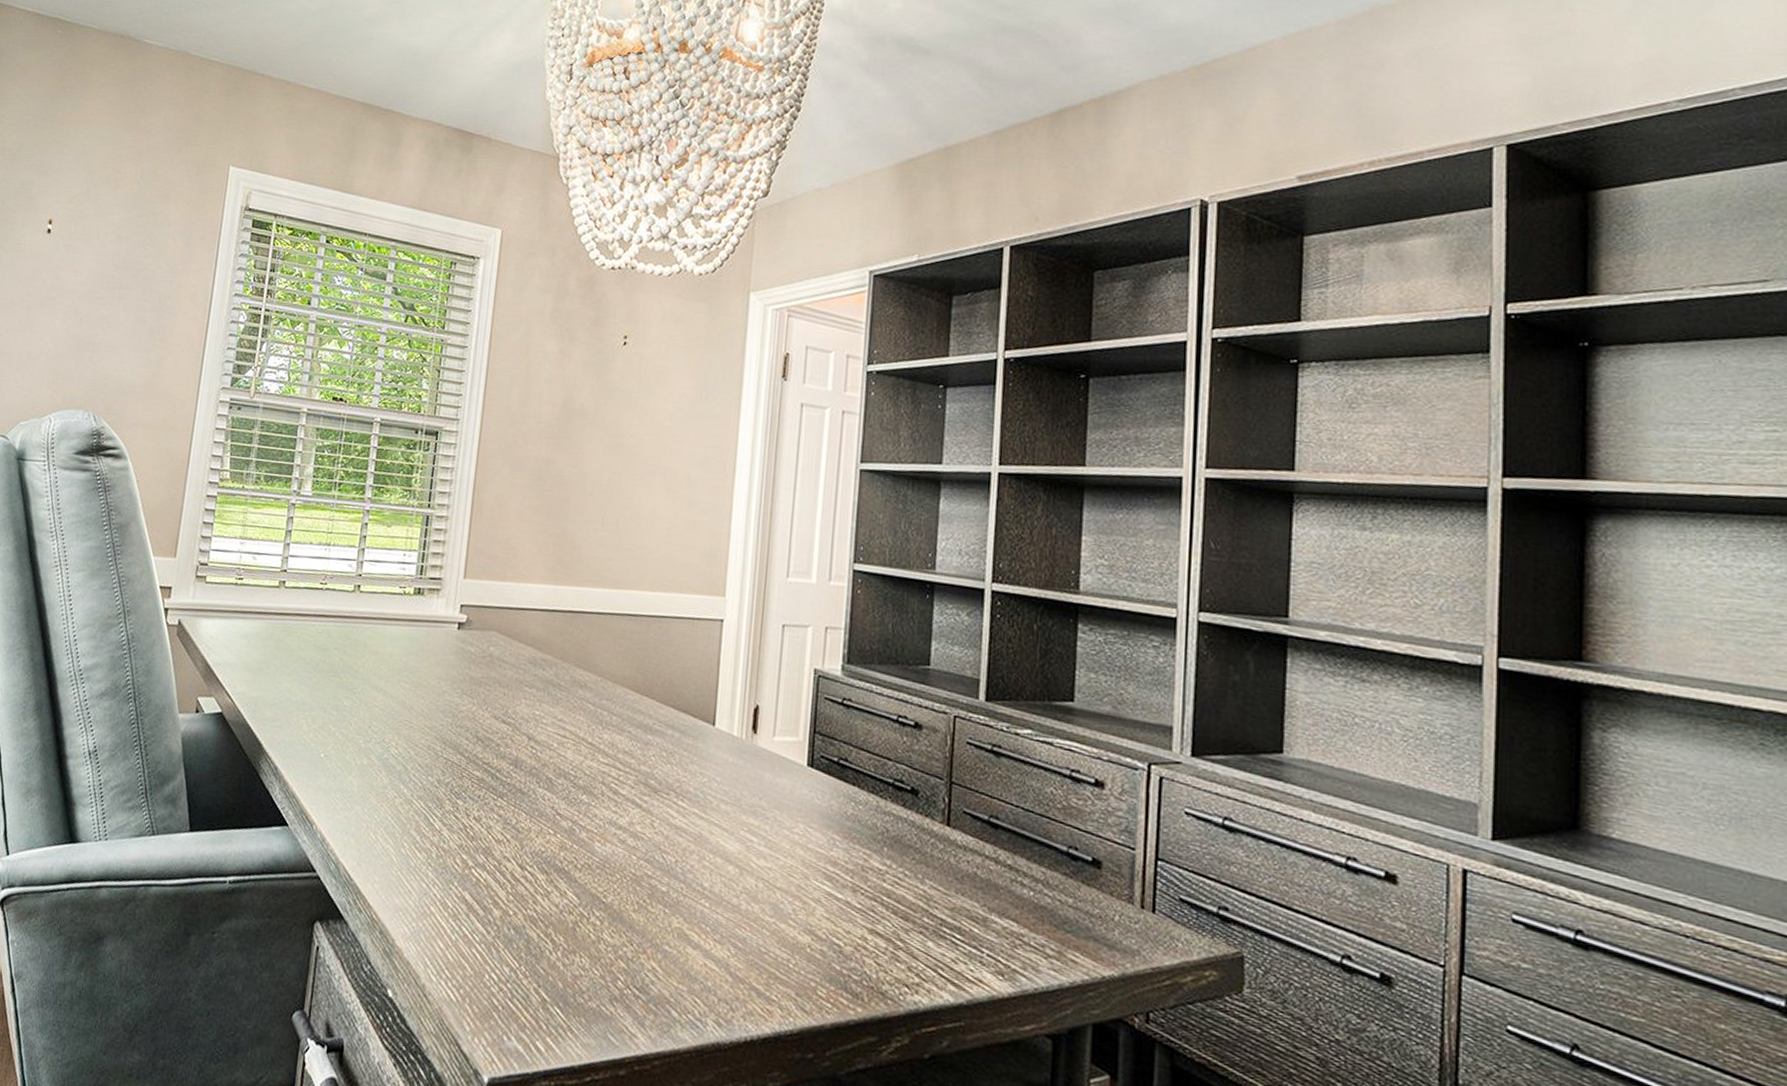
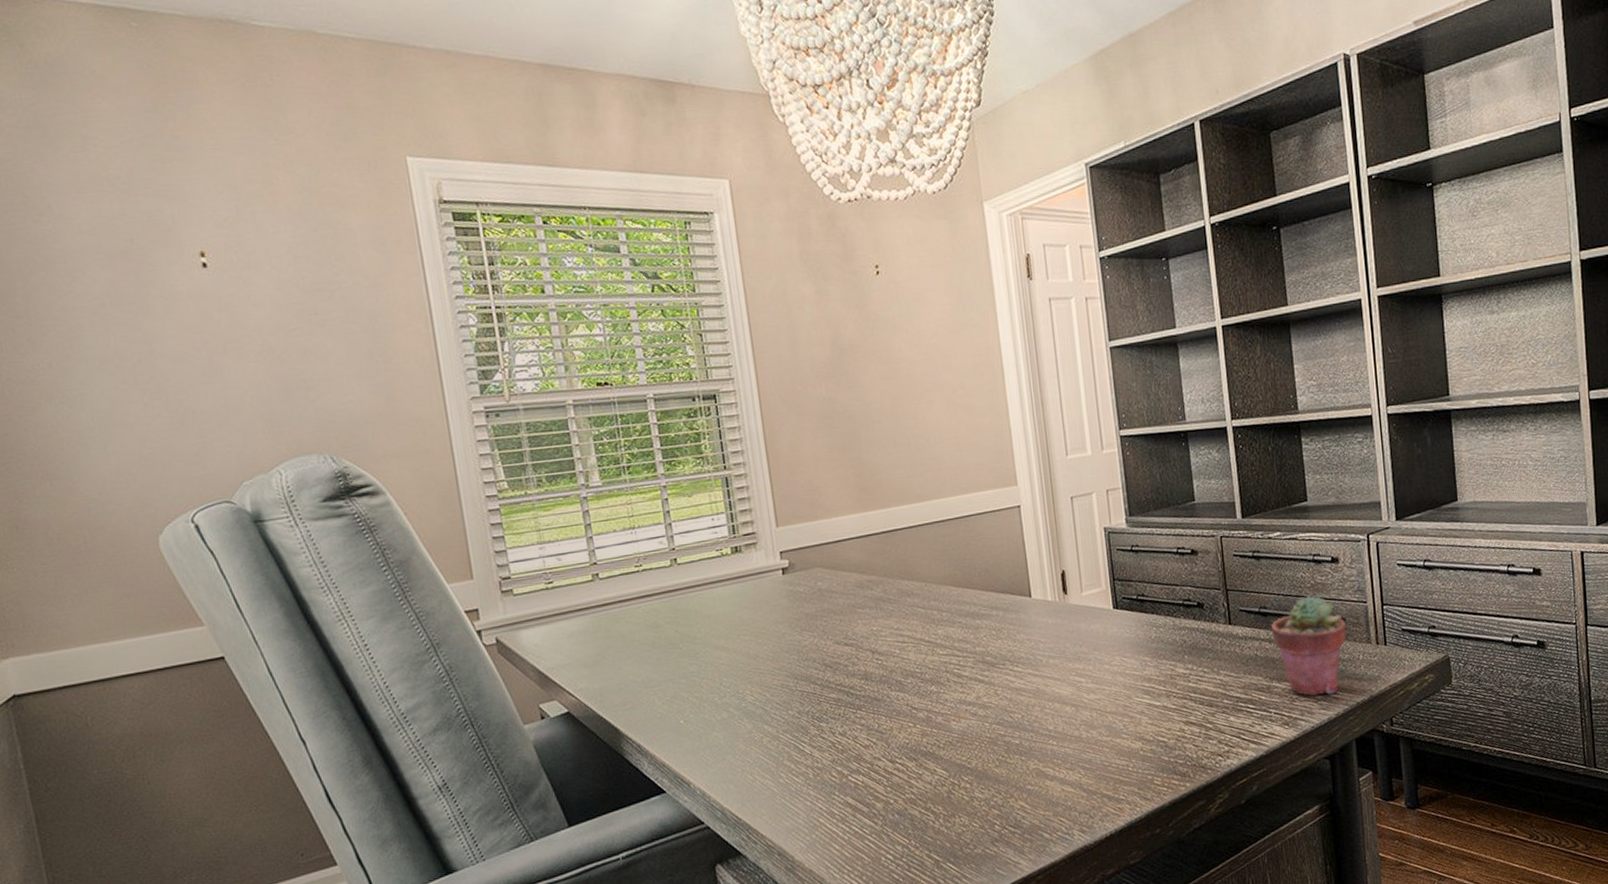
potted succulent: none [999,818,1102,955] -> present [1270,595,1347,696]

